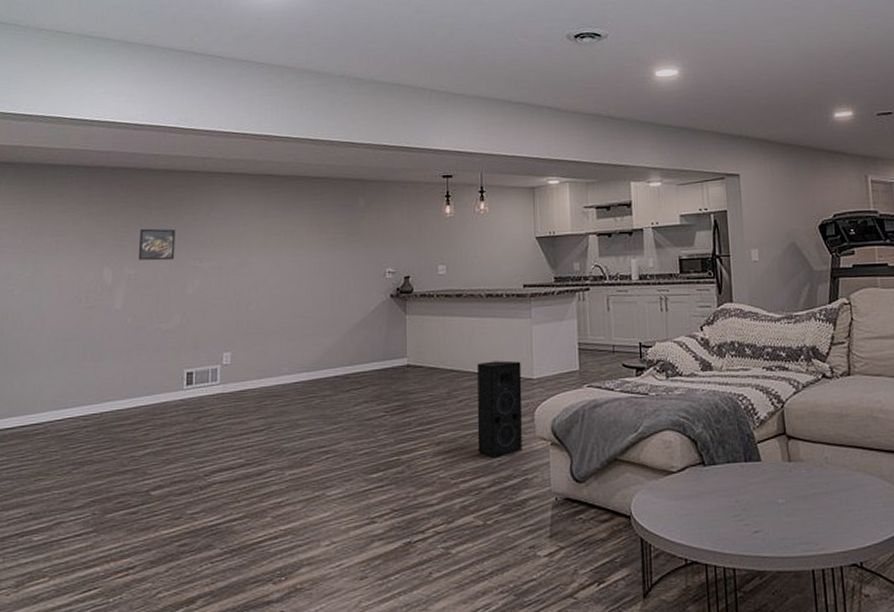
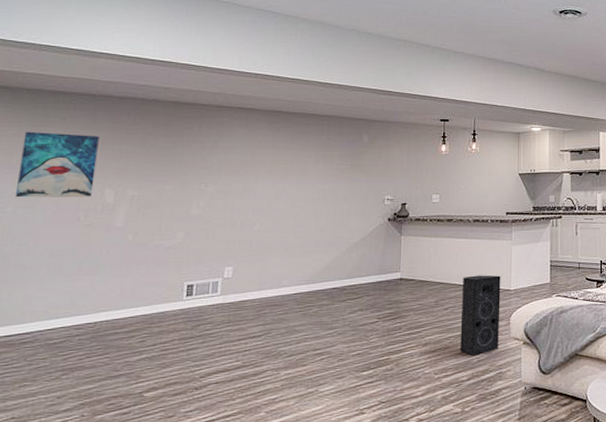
wall art: none [22,208,95,280] -> present [16,131,99,198]
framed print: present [138,228,176,261] -> none [142,154,183,184]

